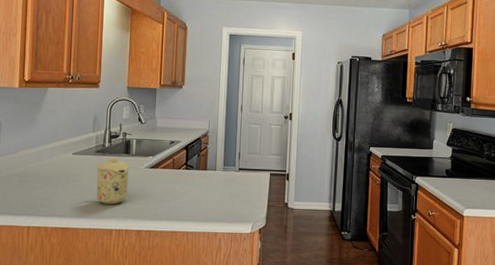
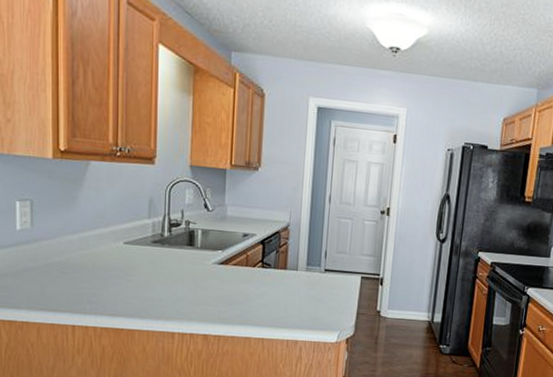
mug: present [96,158,130,205] -> none [154,250,195,305]

